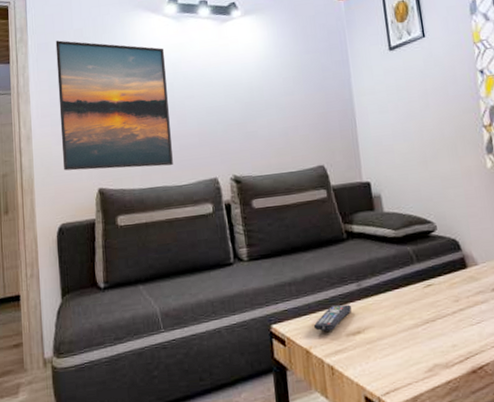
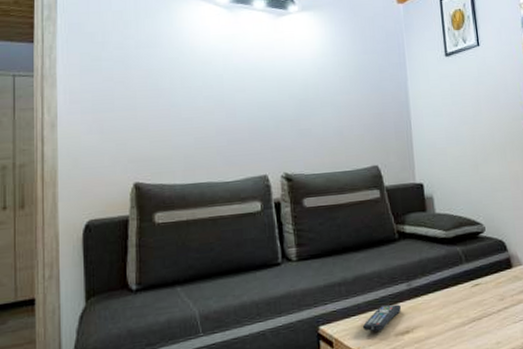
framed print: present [55,40,173,171] -> none [90,21,220,163]

